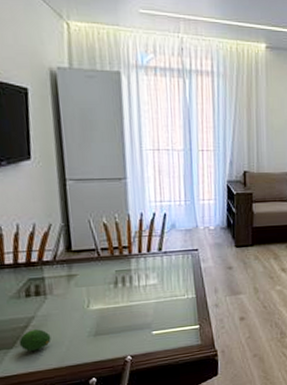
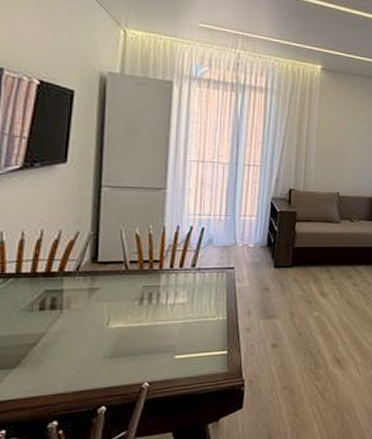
fruit: present [18,329,51,351] -> none [23,347,61,372]

